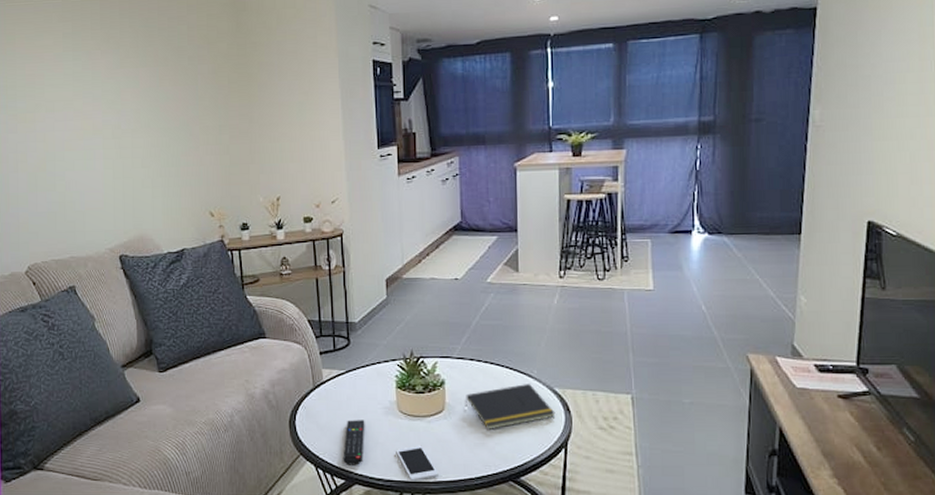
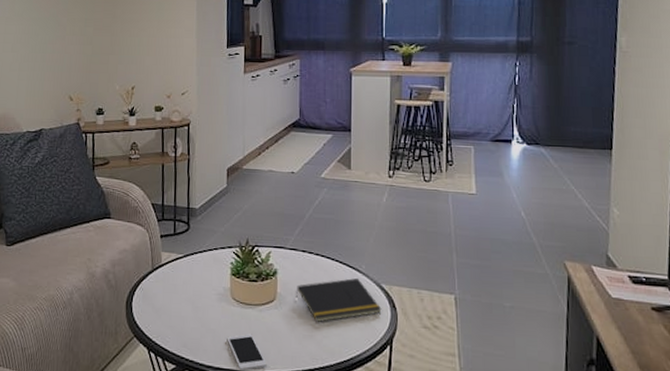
remote control: present [343,420,365,465] -> none [175,304,199,351]

